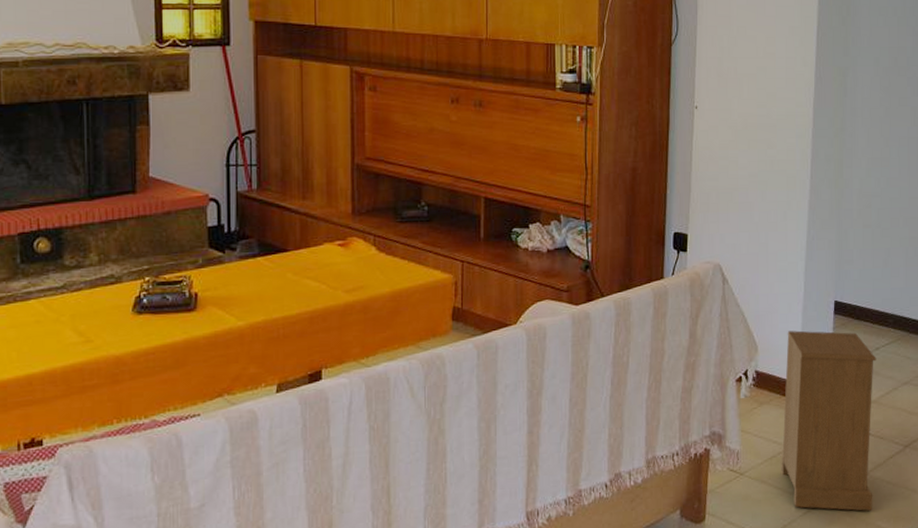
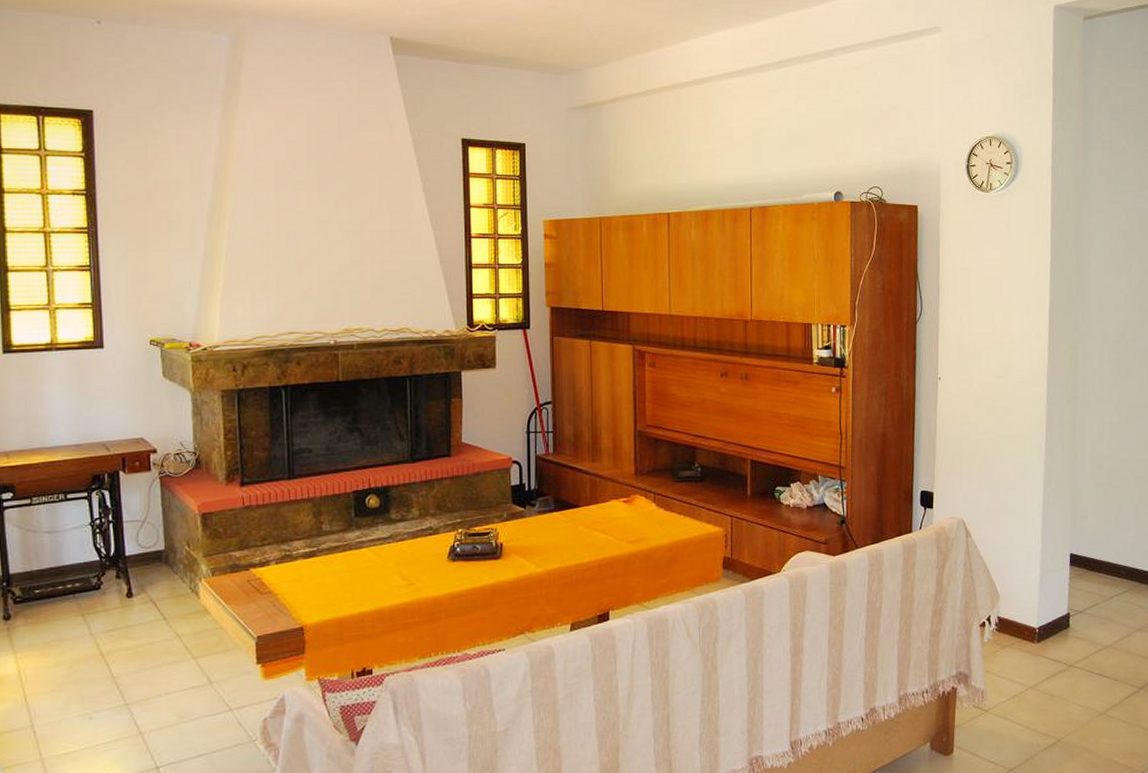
nightstand: present [781,330,877,511] -> none [1023,580,1111,748]

